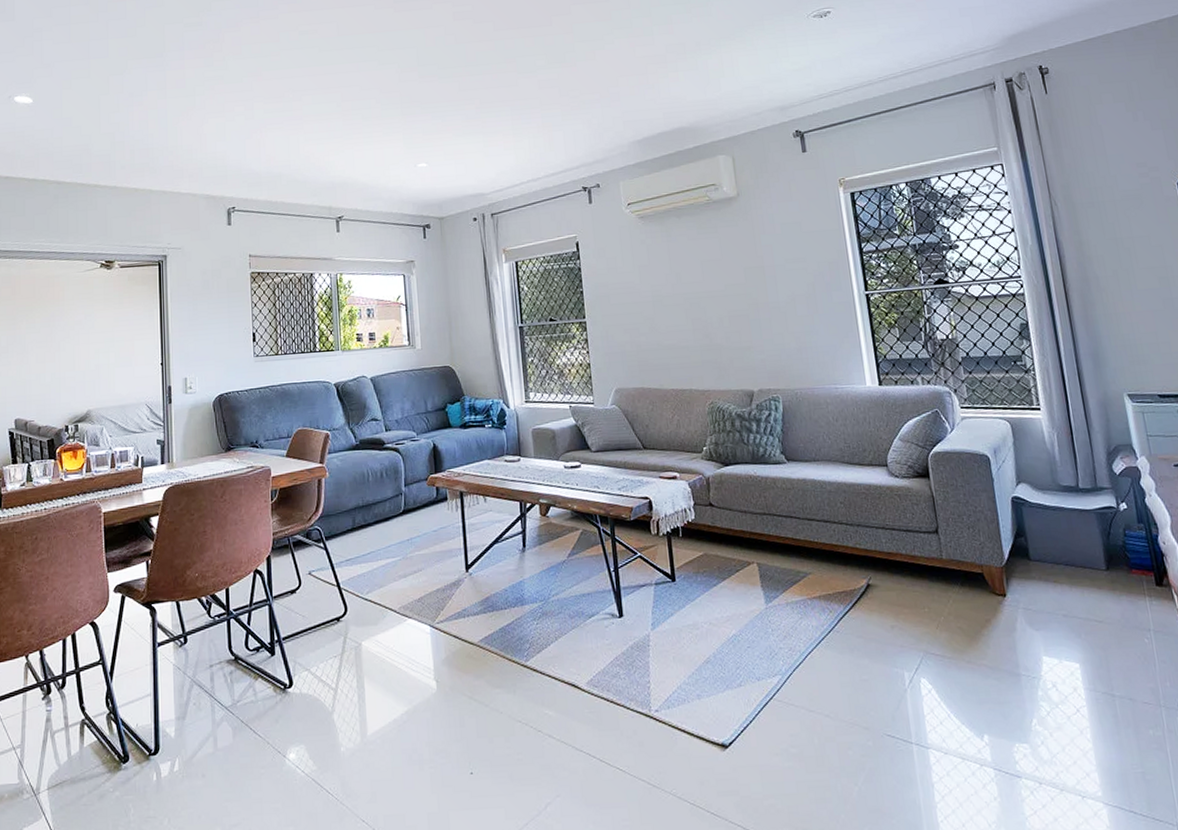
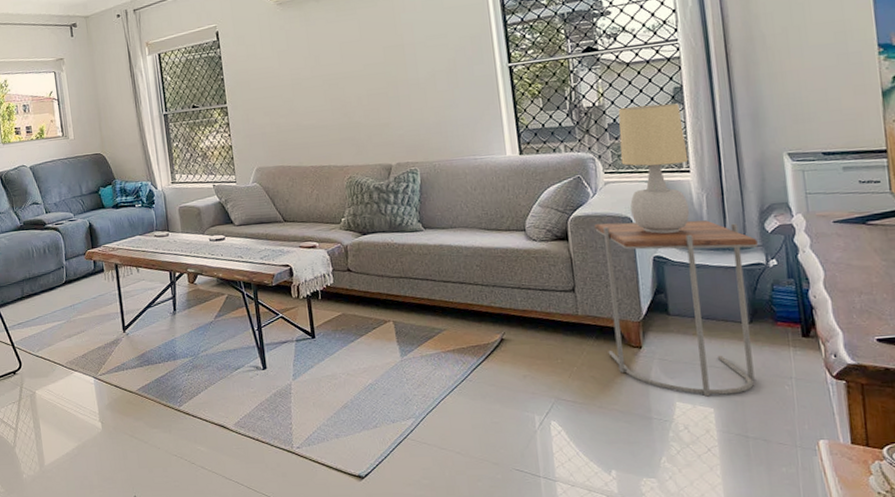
side table: none [954,460,1116,651] -> present [594,220,758,397]
table lamp: none [970,339,1043,474] -> present [618,103,690,234]

